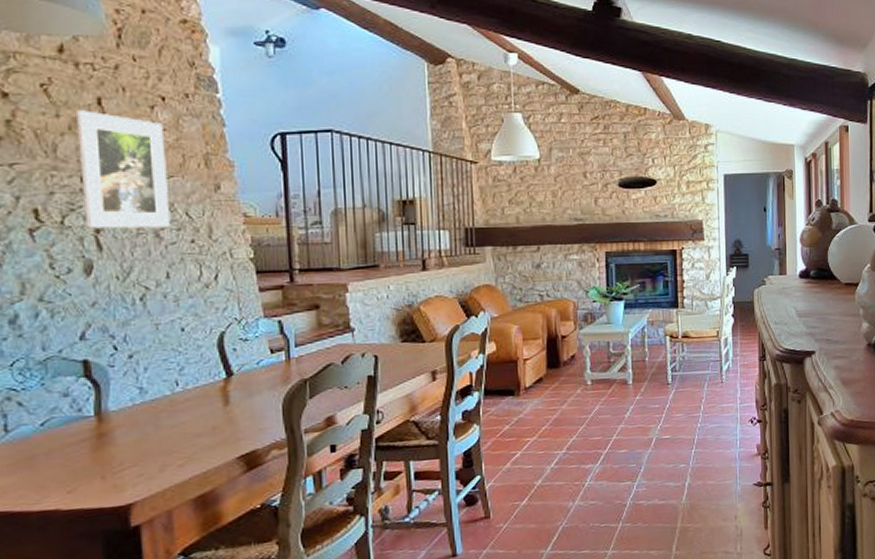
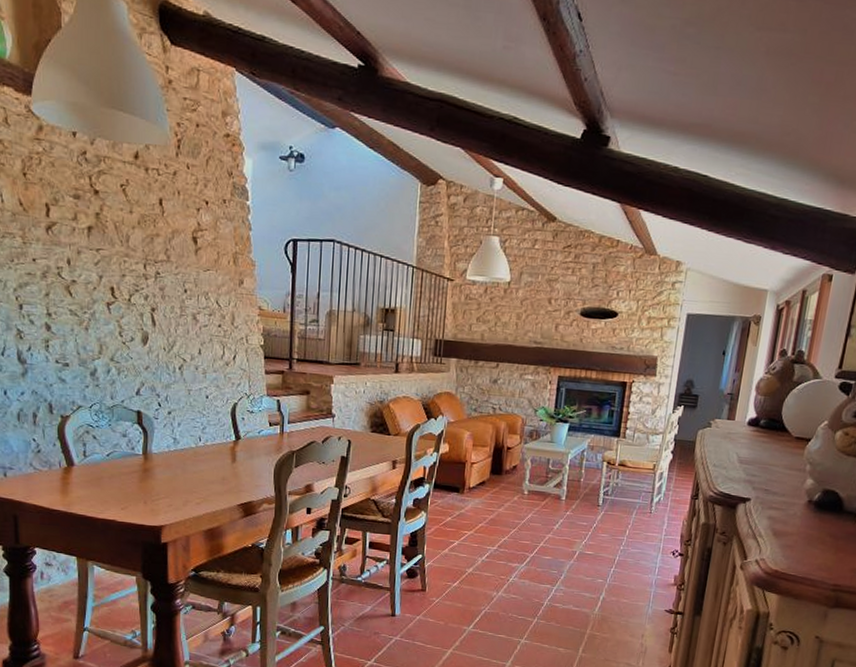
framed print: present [77,110,170,229] -> none [144,208,206,312]

